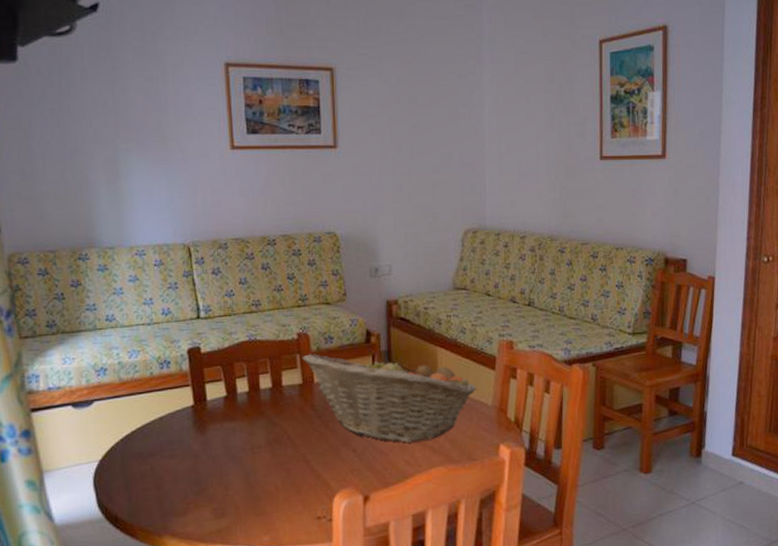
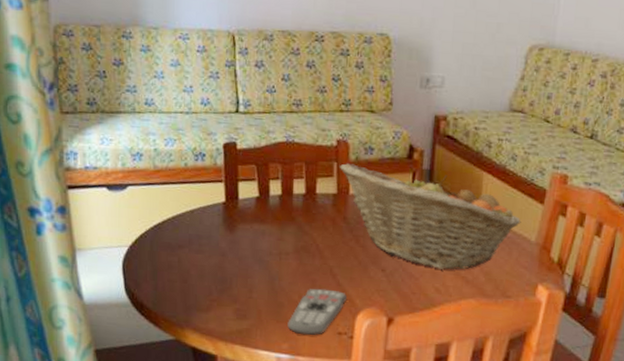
remote control: none [266,476,322,525] -> present [287,288,346,336]

